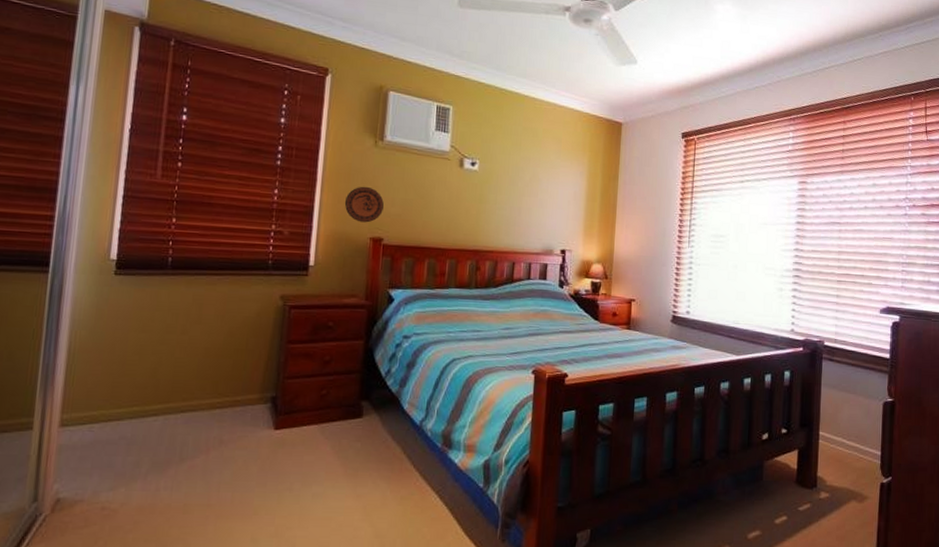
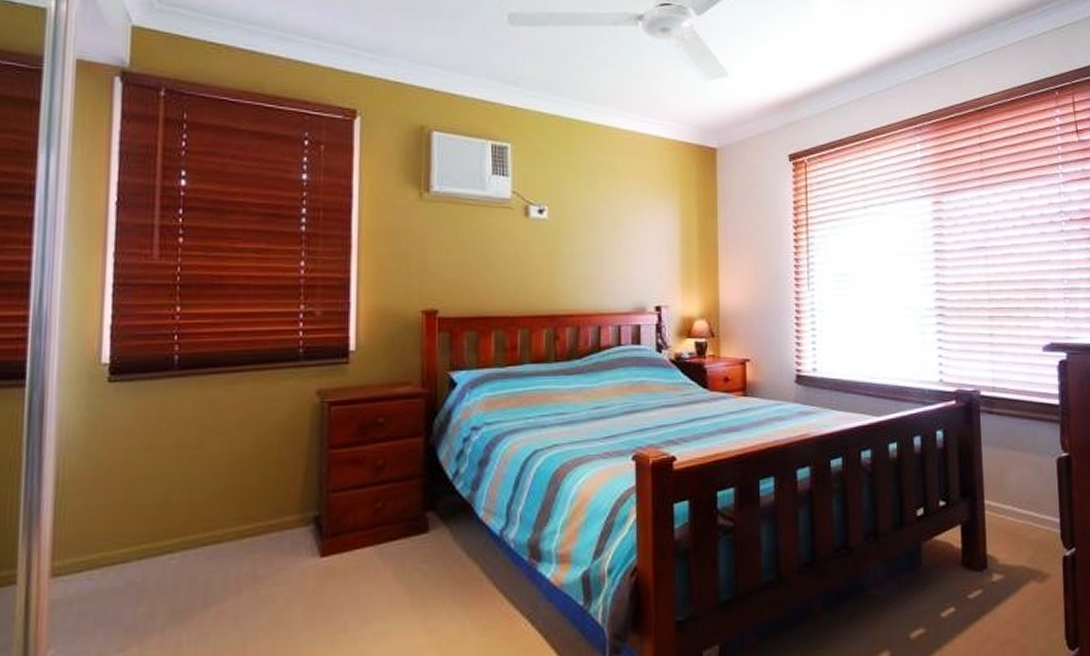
decorative plate: present [344,186,384,223] -> none [387,248,435,293]

